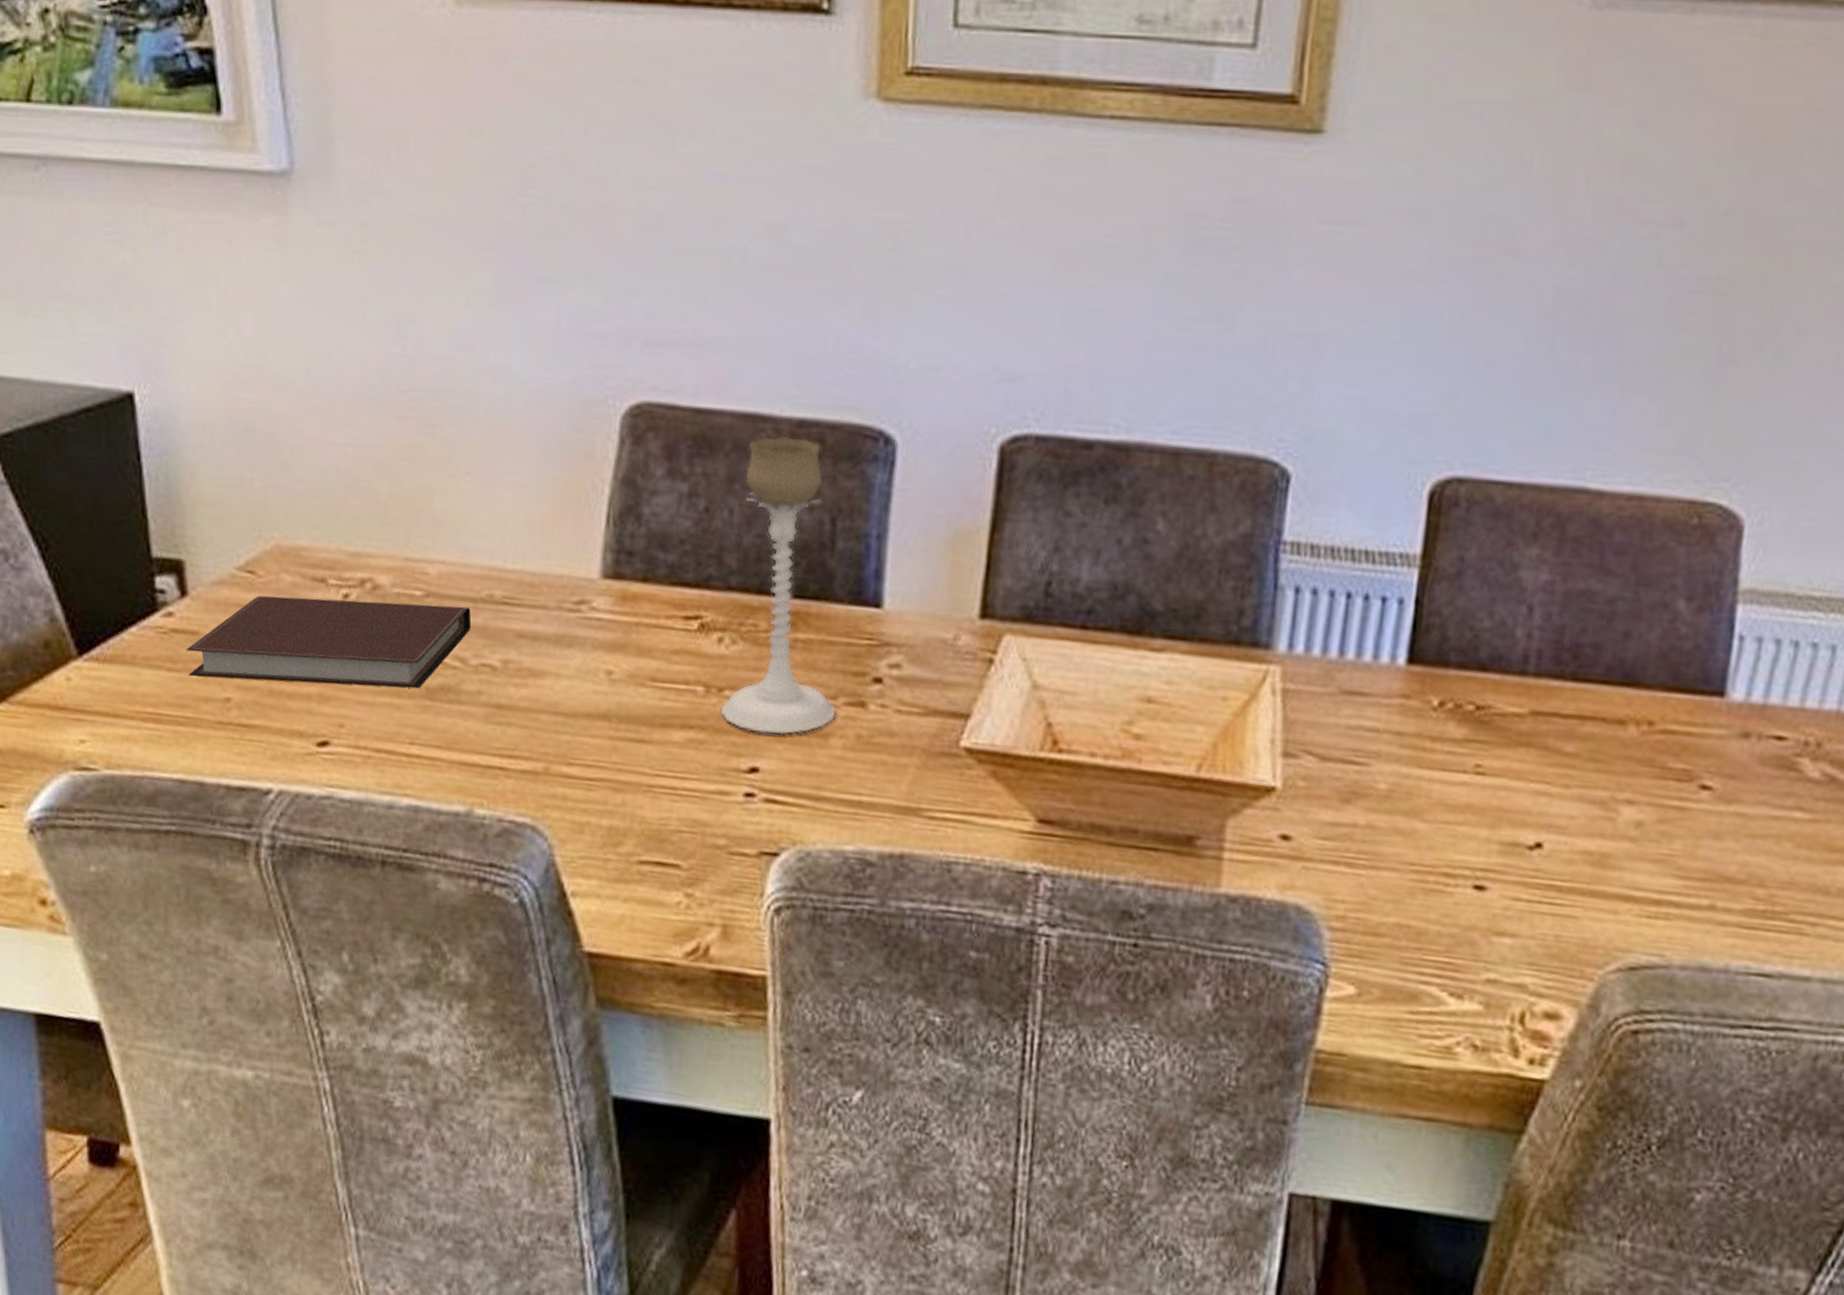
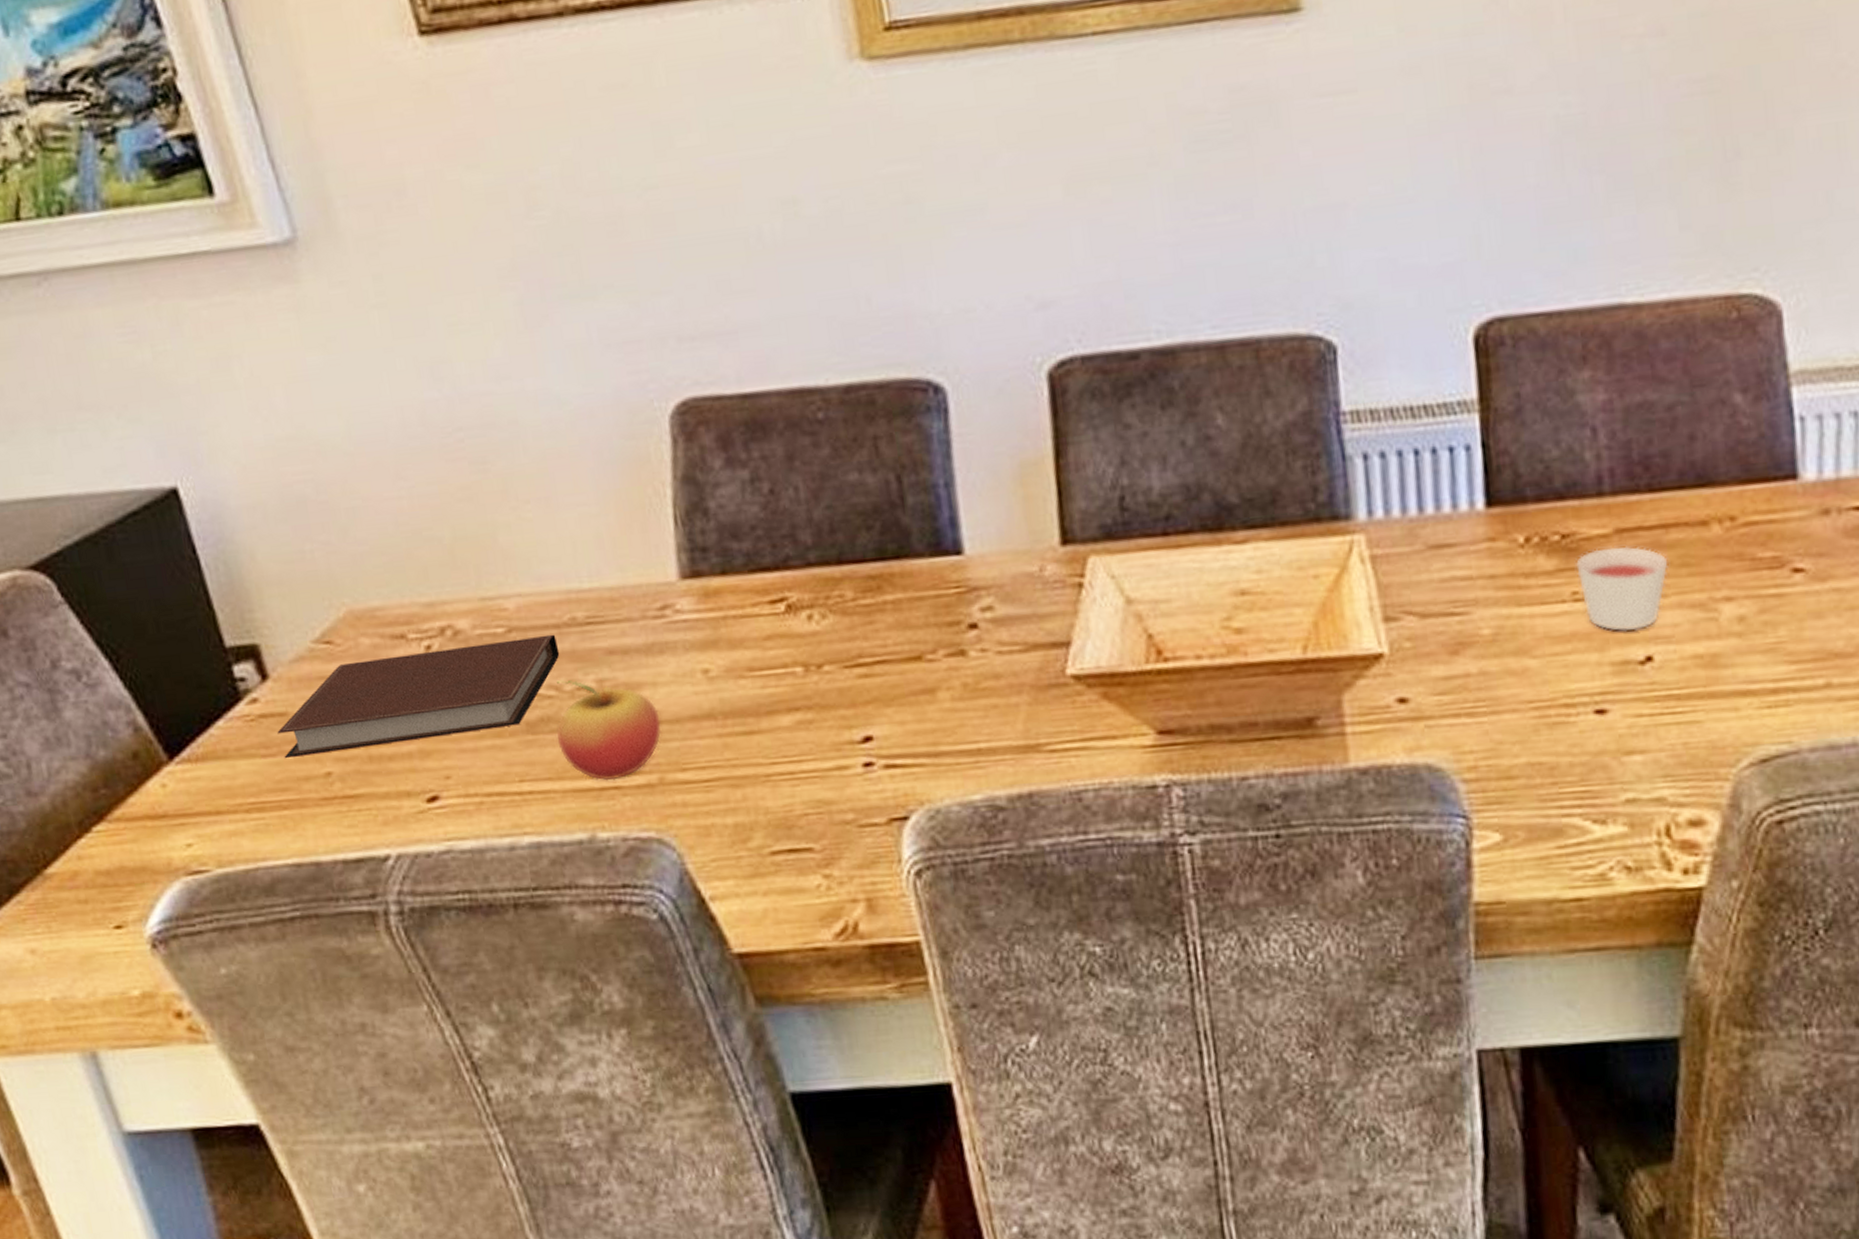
fruit: none [453,653,557,761] -> present [556,680,662,781]
candle holder: present [720,435,836,735] -> none [801,402,939,702]
candle: none [1484,726,1578,815] -> present [1576,546,1669,632]

